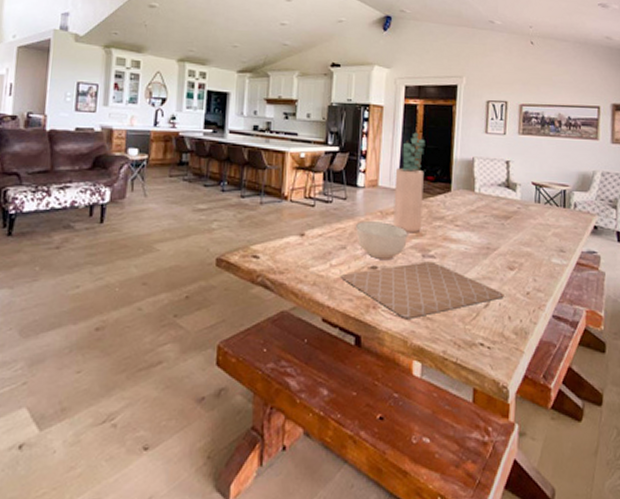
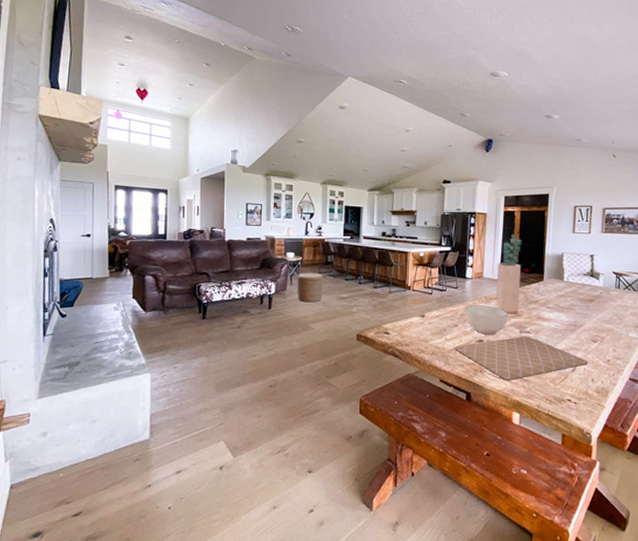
woven basket: none [140,175,176,215] -> present [297,273,324,303]

